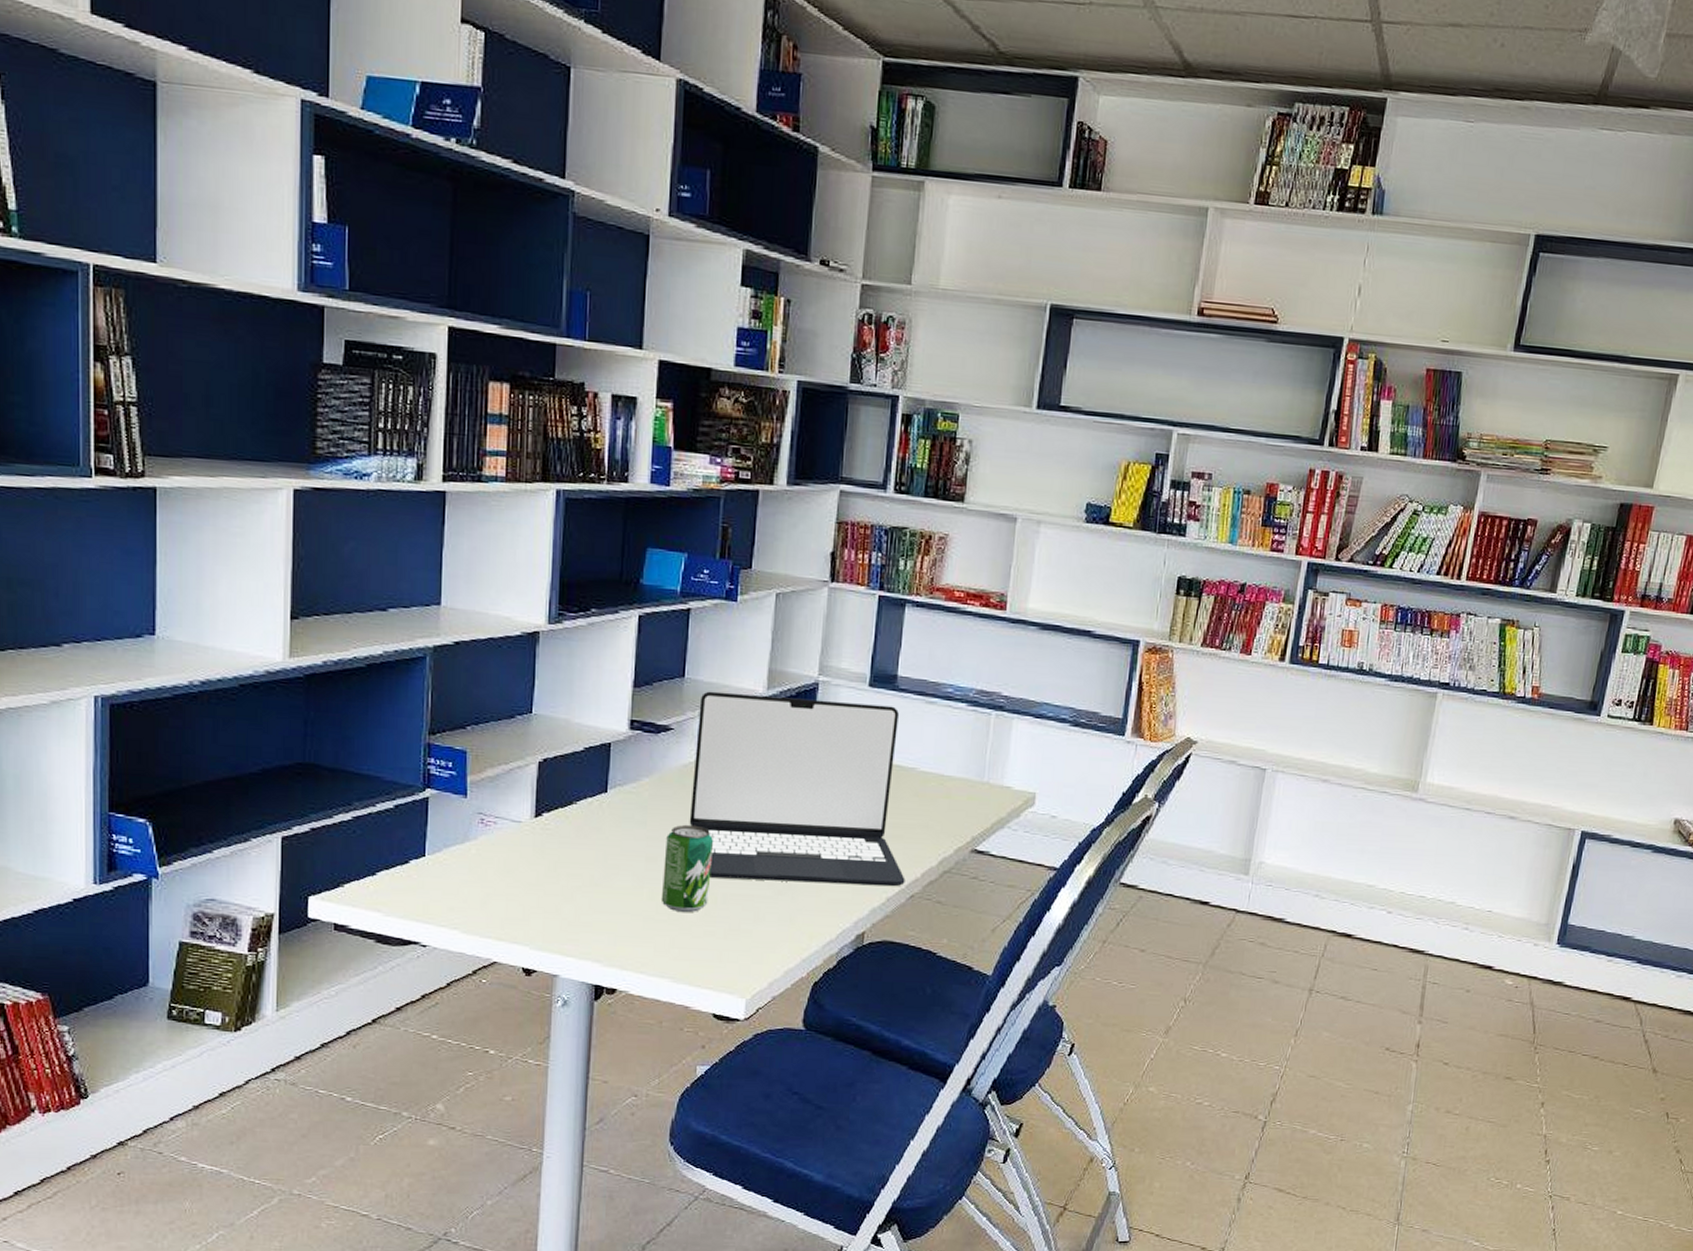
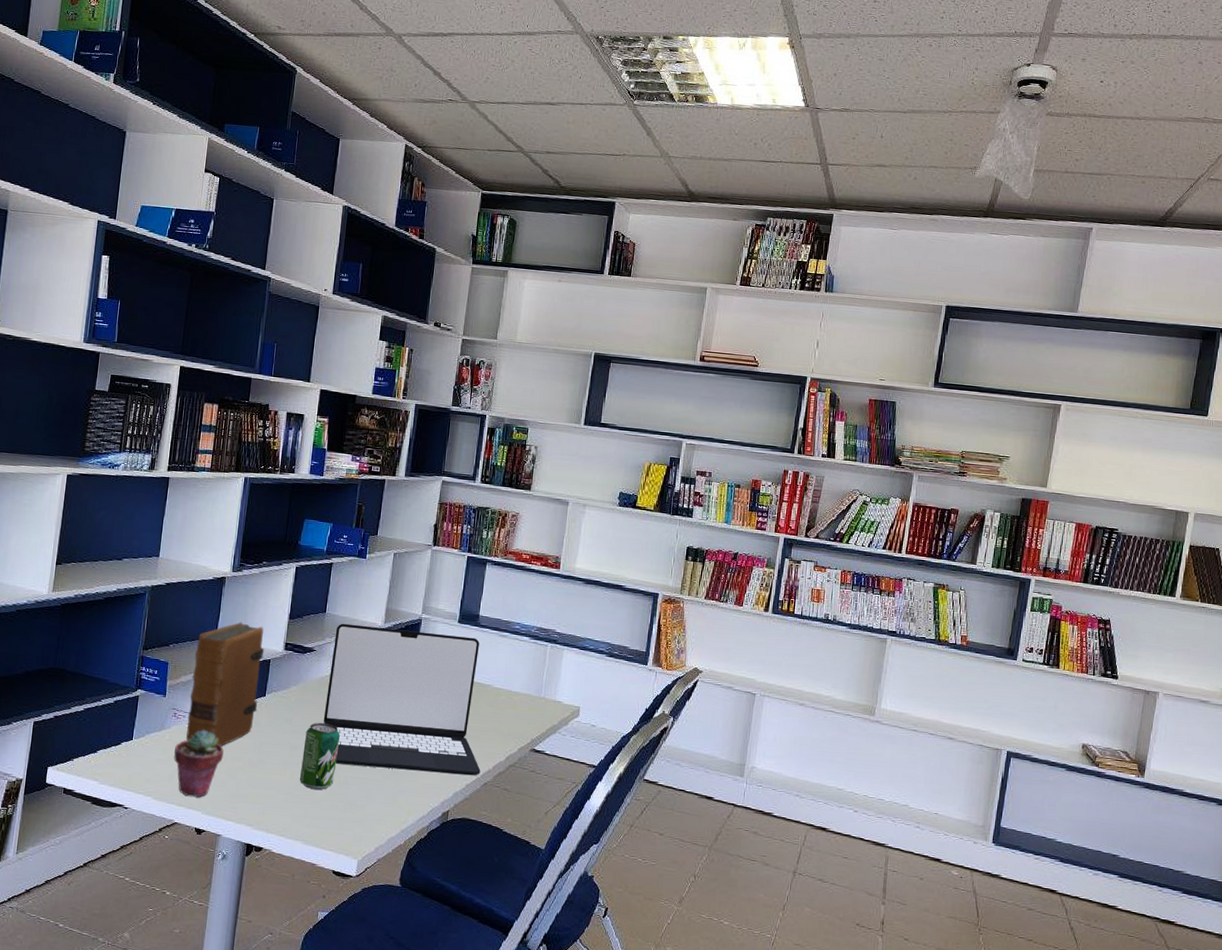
potted succulent: none [485,839,554,928] -> present [174,729,224,797]
book: none [500,692,602,860] -> present [186,621,265,746]

